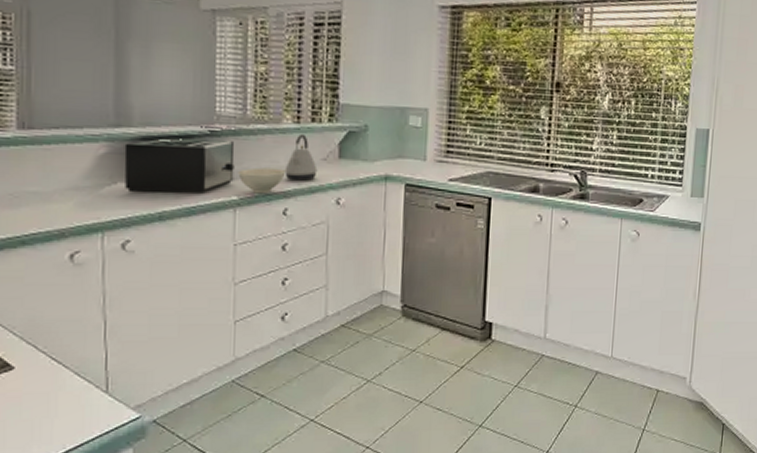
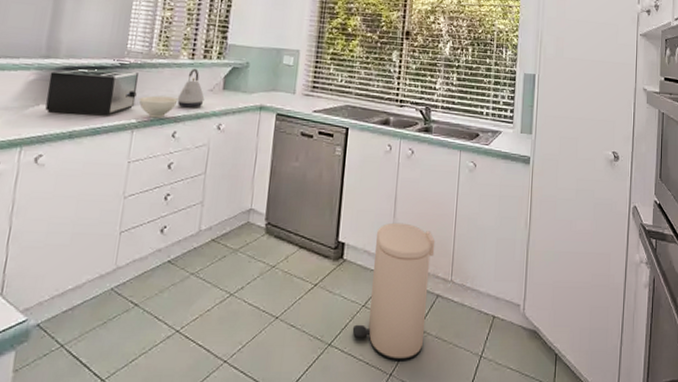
pedal bin: none [504,299,594,439] -> present [352,222,436,362]

